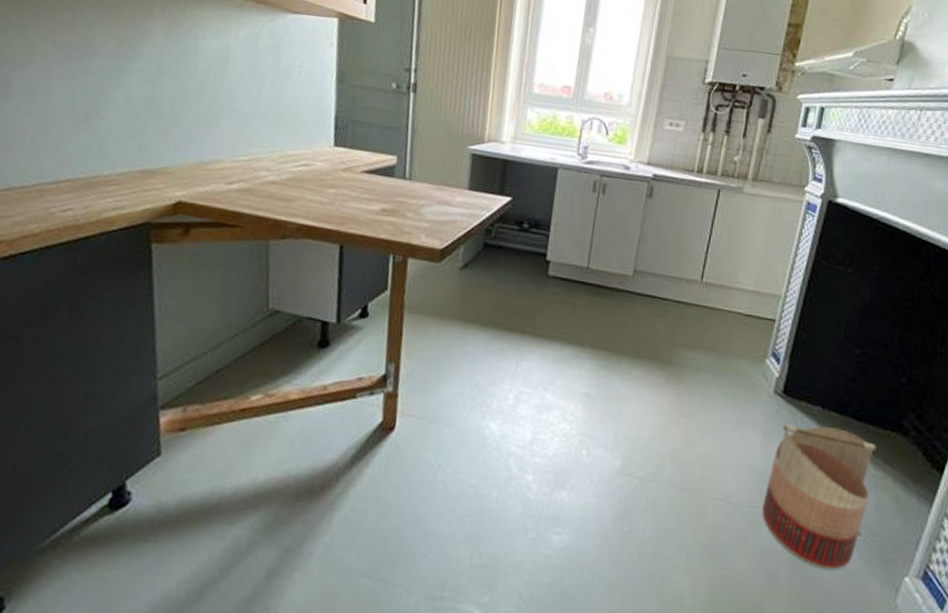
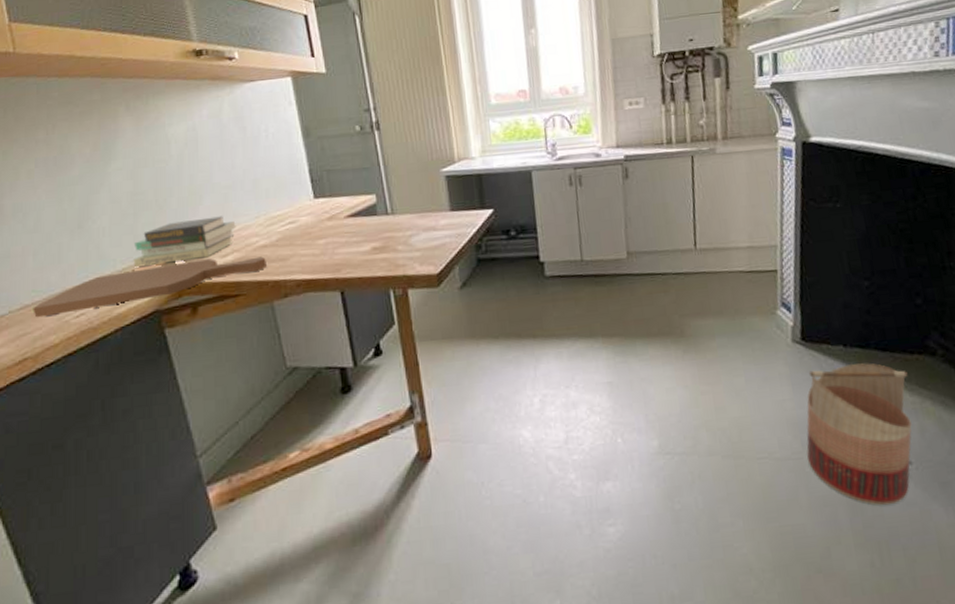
cutting board: none [18,174,272,211] -> present [33,256,267,318]
books: none [134,137,249,181] -> present [133,216,236,268]

